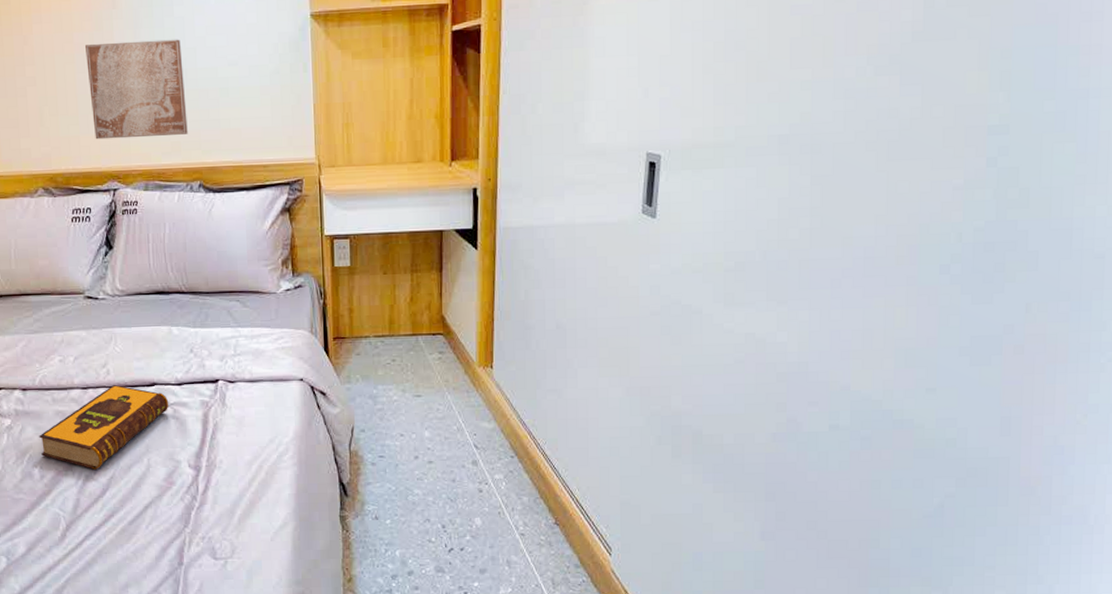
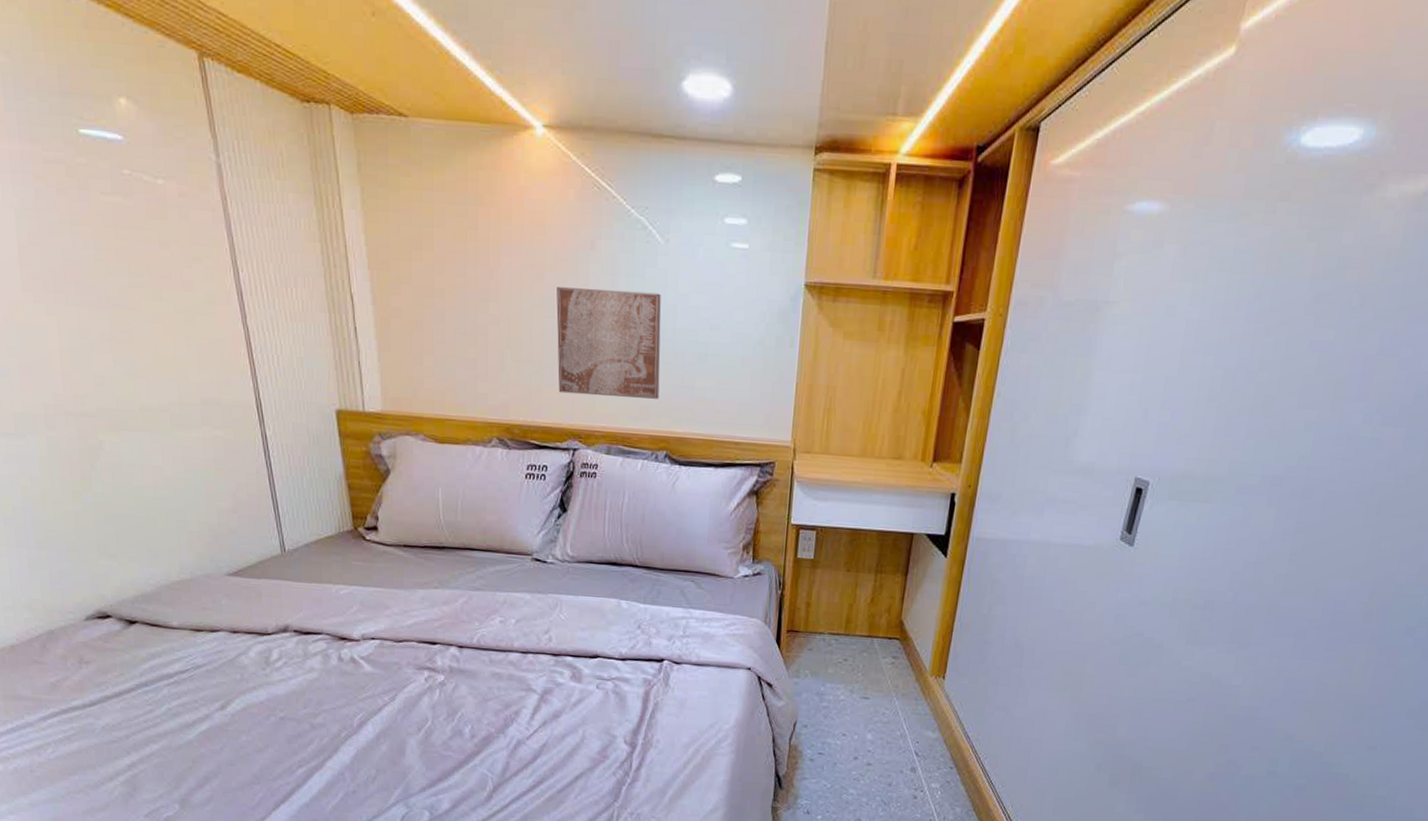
hardback book: present [39,385,169,470] -> none [472,653,611,735]

